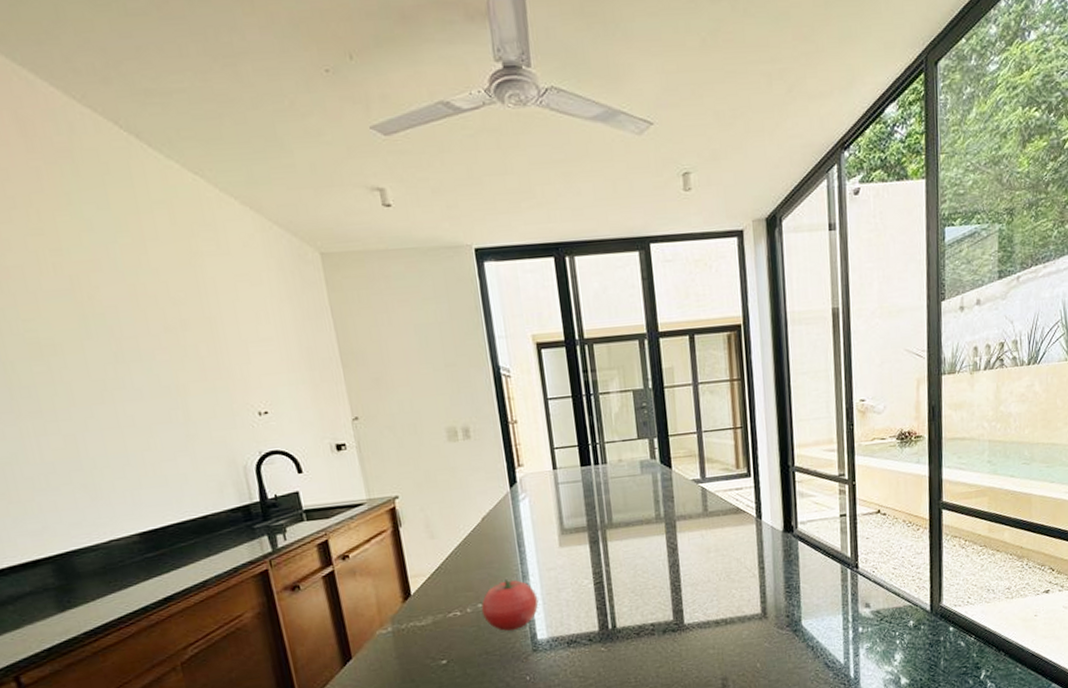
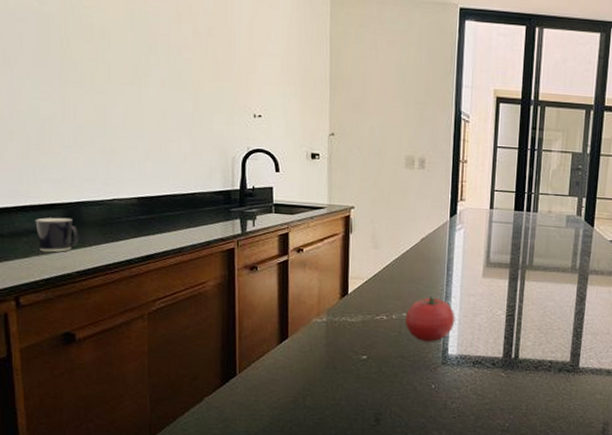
mug: none [18,572,79,619] -> present [35,217,79,253]

